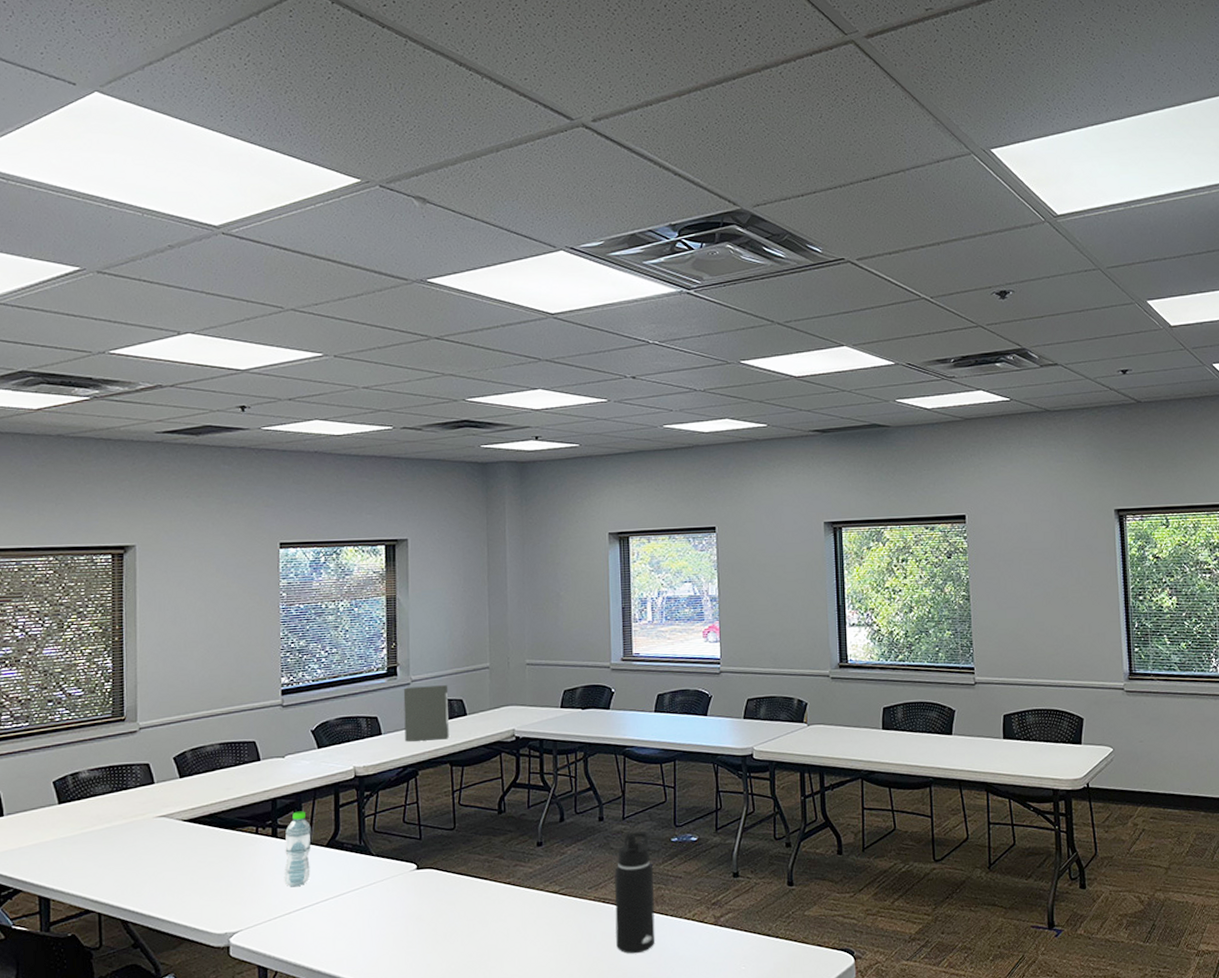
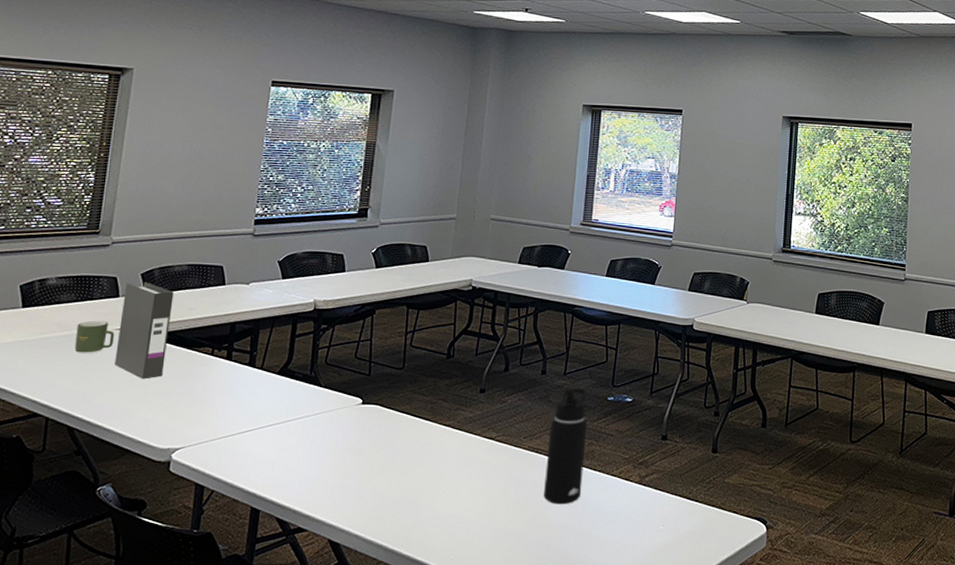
mug: none [116,809,156,846] -> present [74,320,115,354]
binder: none [158,765,210,865] -> present [115,282,174,379]
water bottle: present [283,811,312,887] -> none [232,337,266,410]
binder: present [403,685,449,742] -> none [367,229,415,282]

